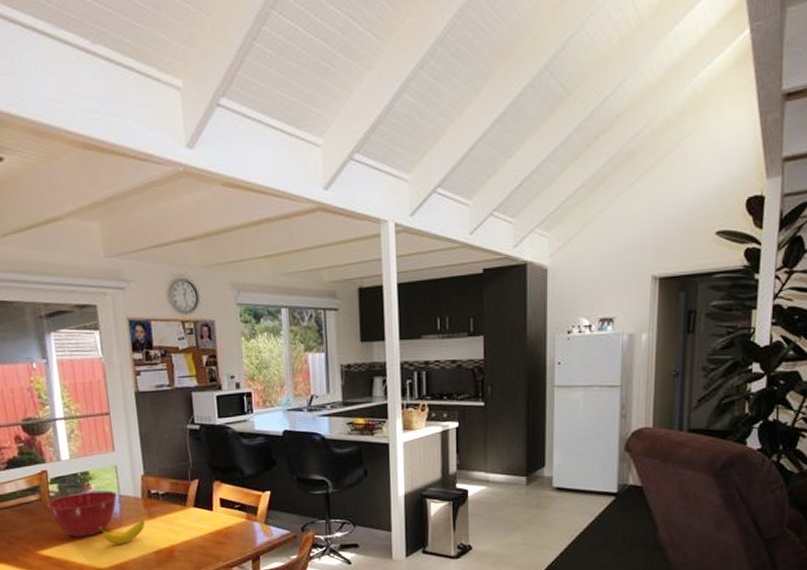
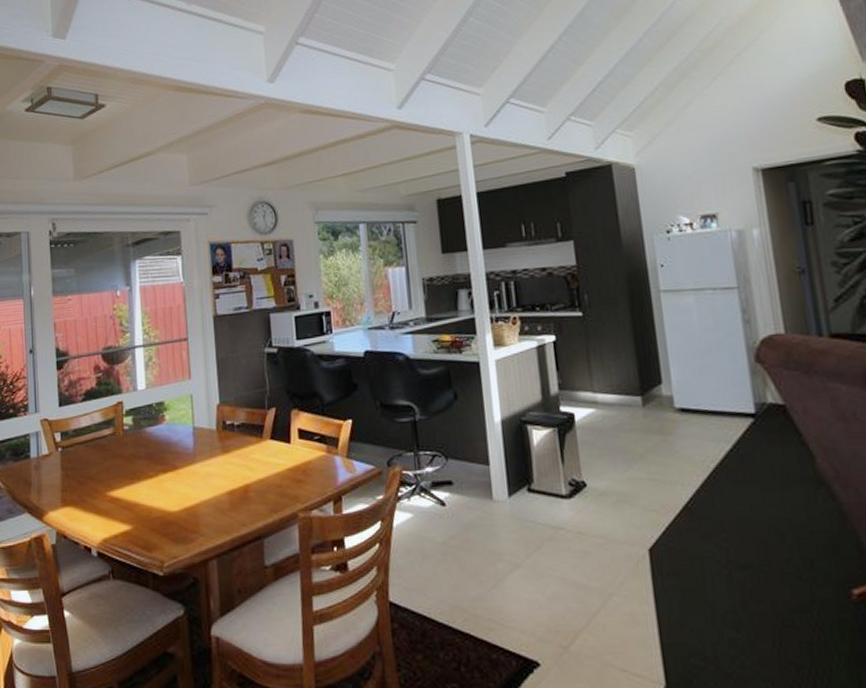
mixing bowl: present [47,490,118,537] -> none [121,422,192,476]
banana: present [99,520,146,544] -> none [171,454,219,484]

